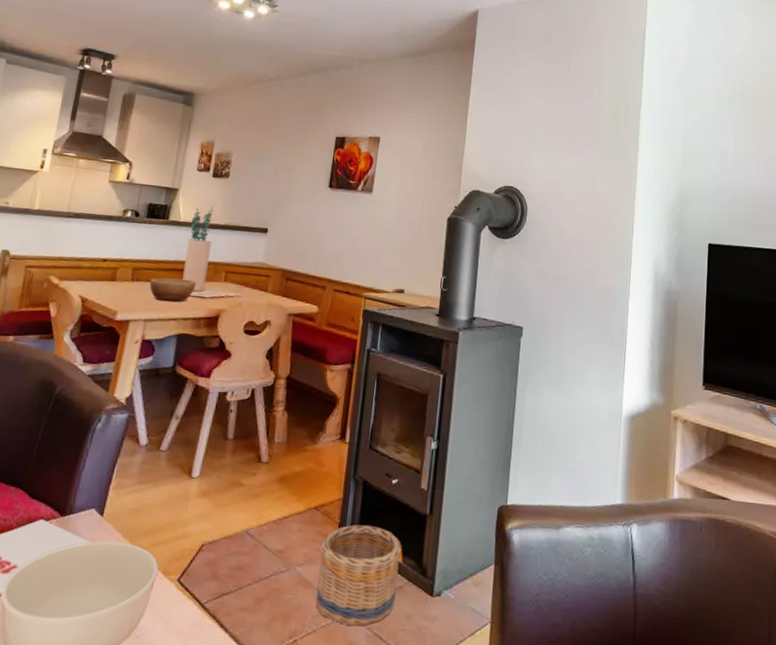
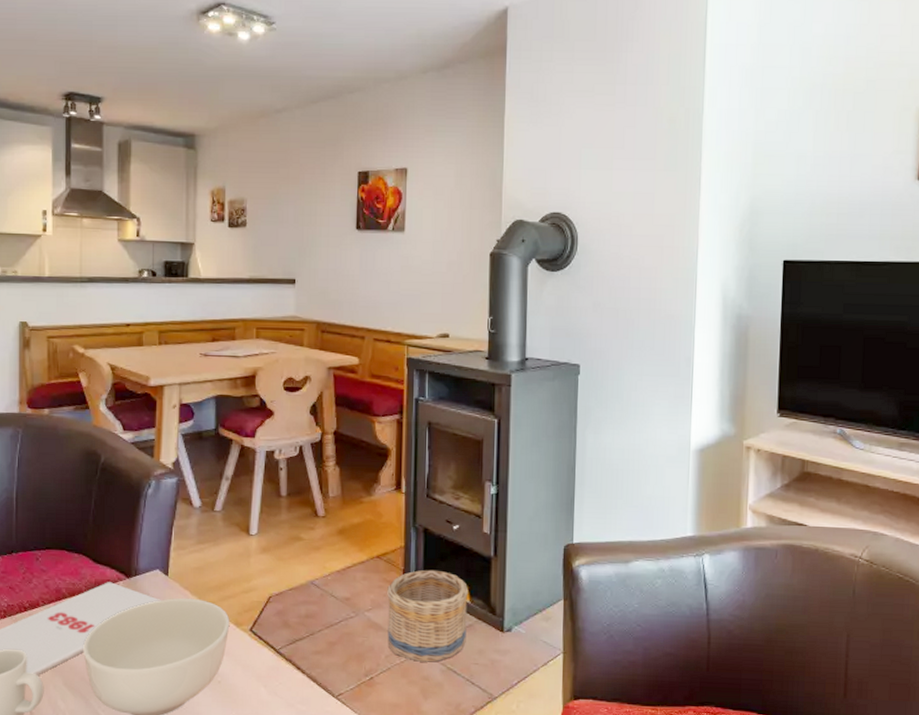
bowl: present [149,278,197,302] -> none [178,338,227,363]
vase: present [182,205,215,293] -> none [211,258,238,352]

